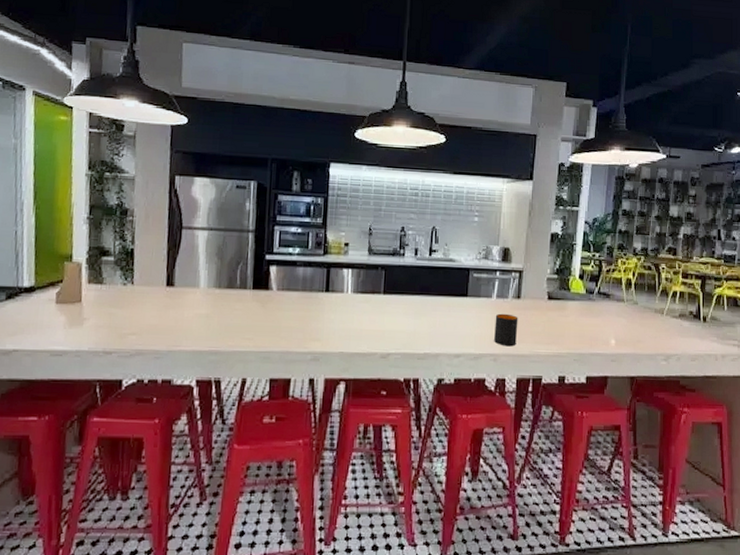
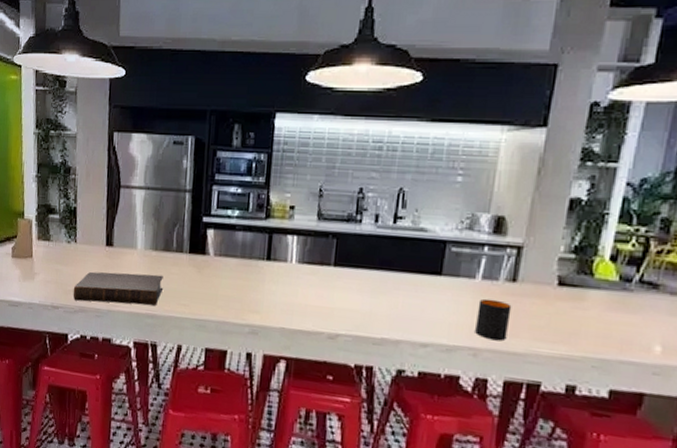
book: none [128,311,227,344] -> present [73,271,163,306]

